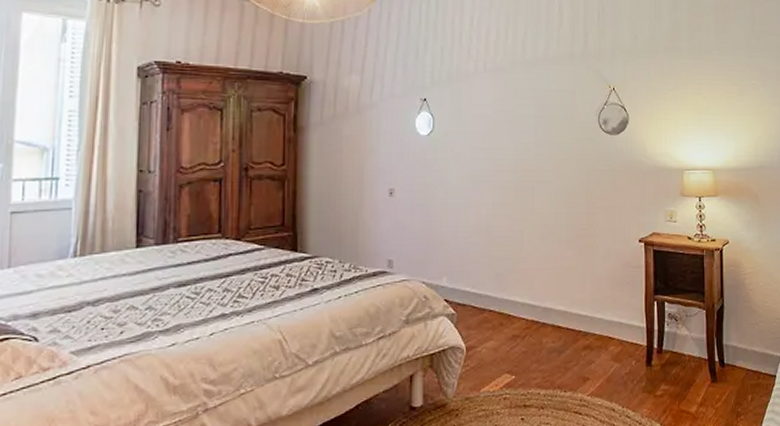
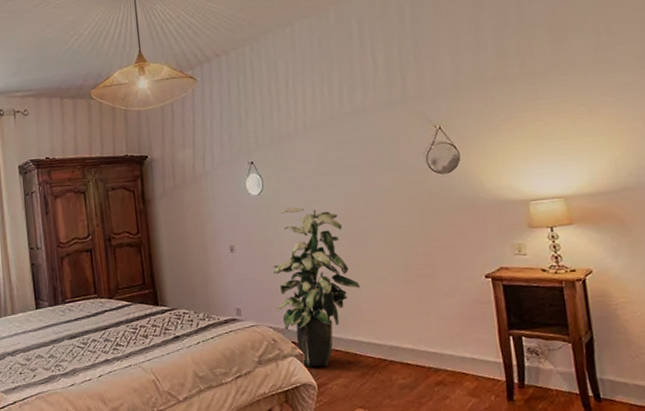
indoor plant: none [432,153,521,328] -> present [273,207,360,367]

